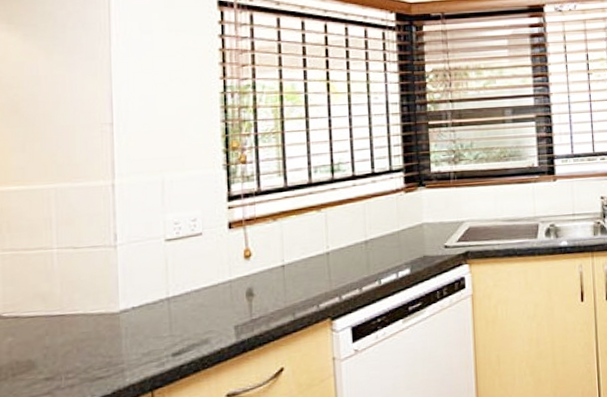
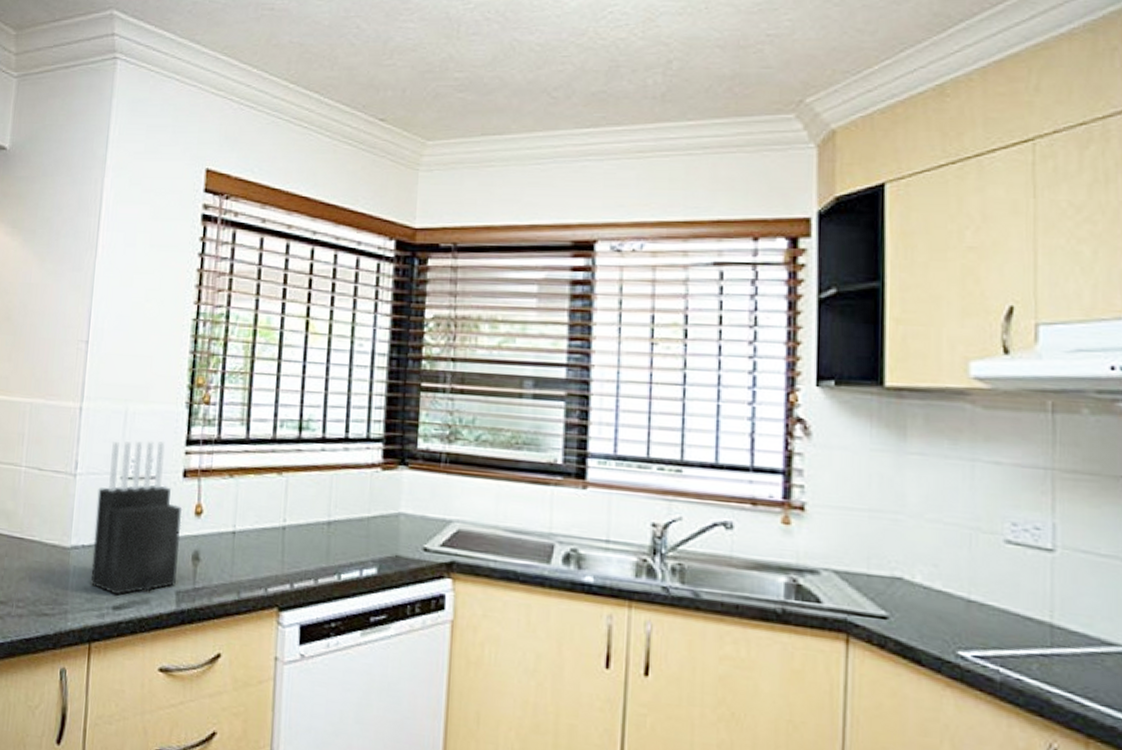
knife block: none [142,201,233,344] -> present [90,440,183,595]

